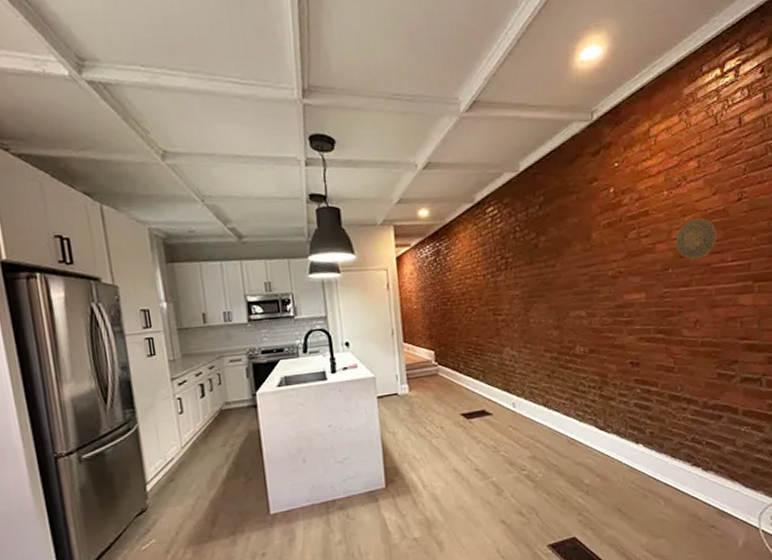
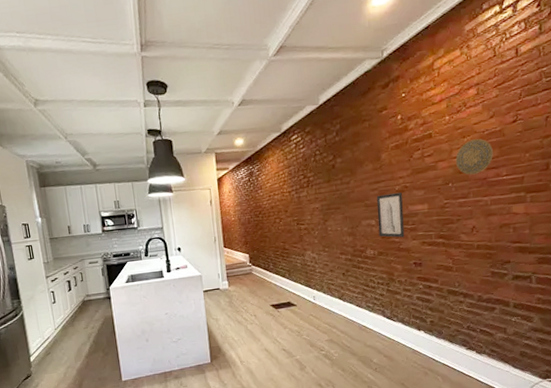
wall art: none [586,279,619,333] -> present [376,193,405,238]

